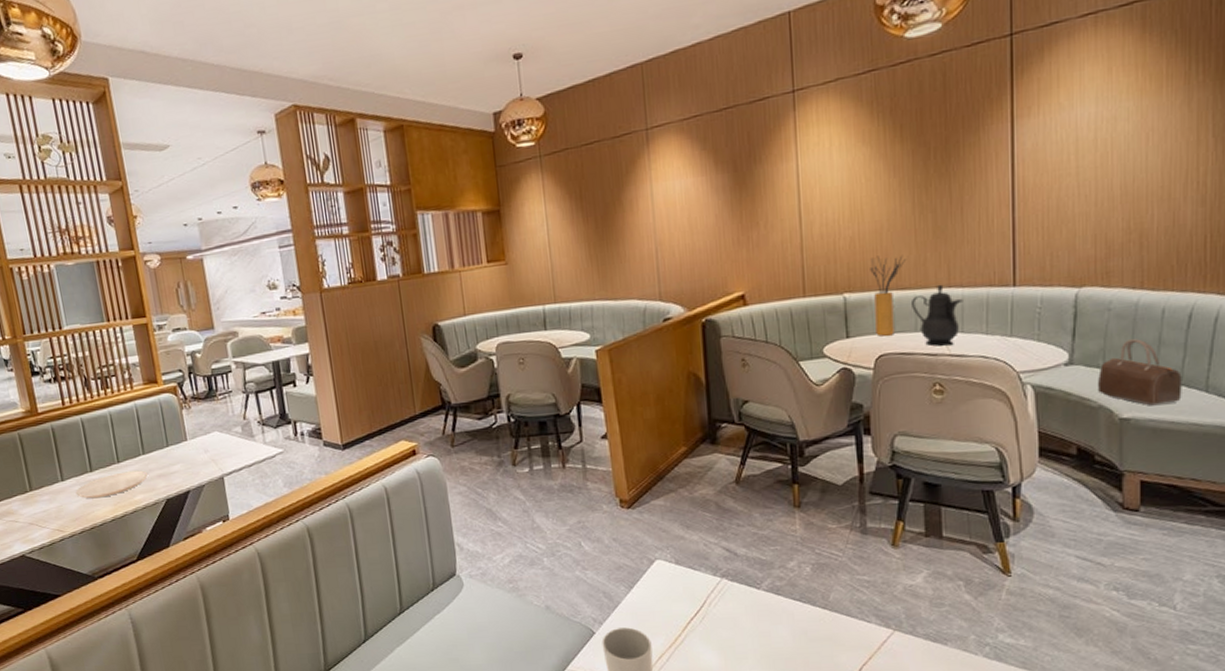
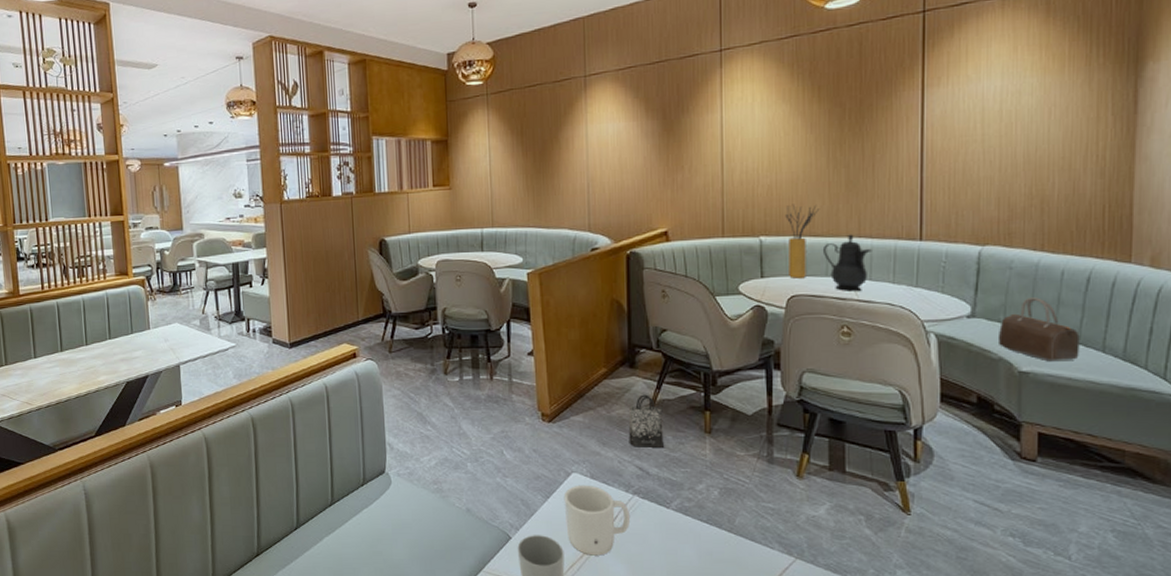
plate: present [75,470,149,499] -> none [45,353,113,376]
mug: none [648,571,720,645] -> present [563,485,631,556]
shopping bag: none [712,471,751,528] -> present [628,394,664,449]

